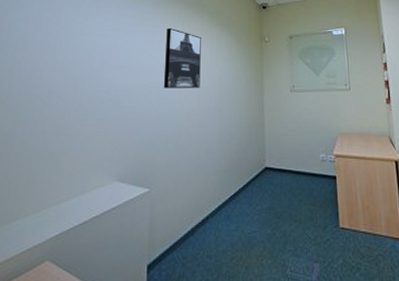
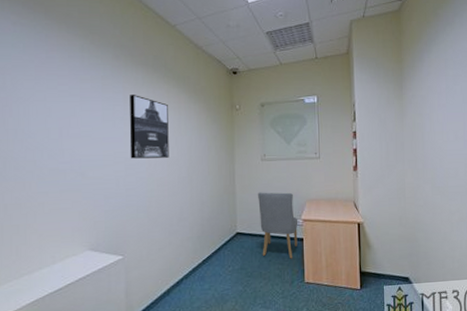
chair: none [287,124,330,199] -> present [258,192,298,259]

